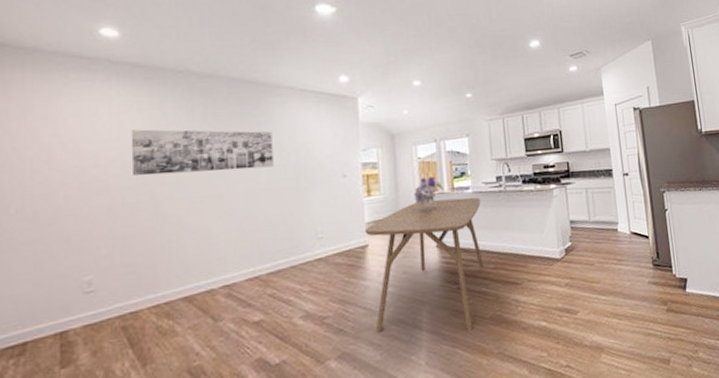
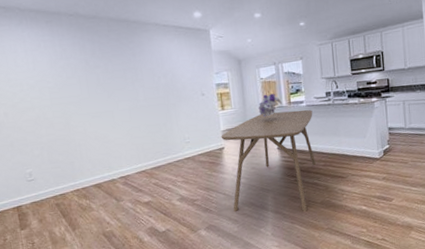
wall art: present [131,129,274,177] -> none [42,60,148,98]

